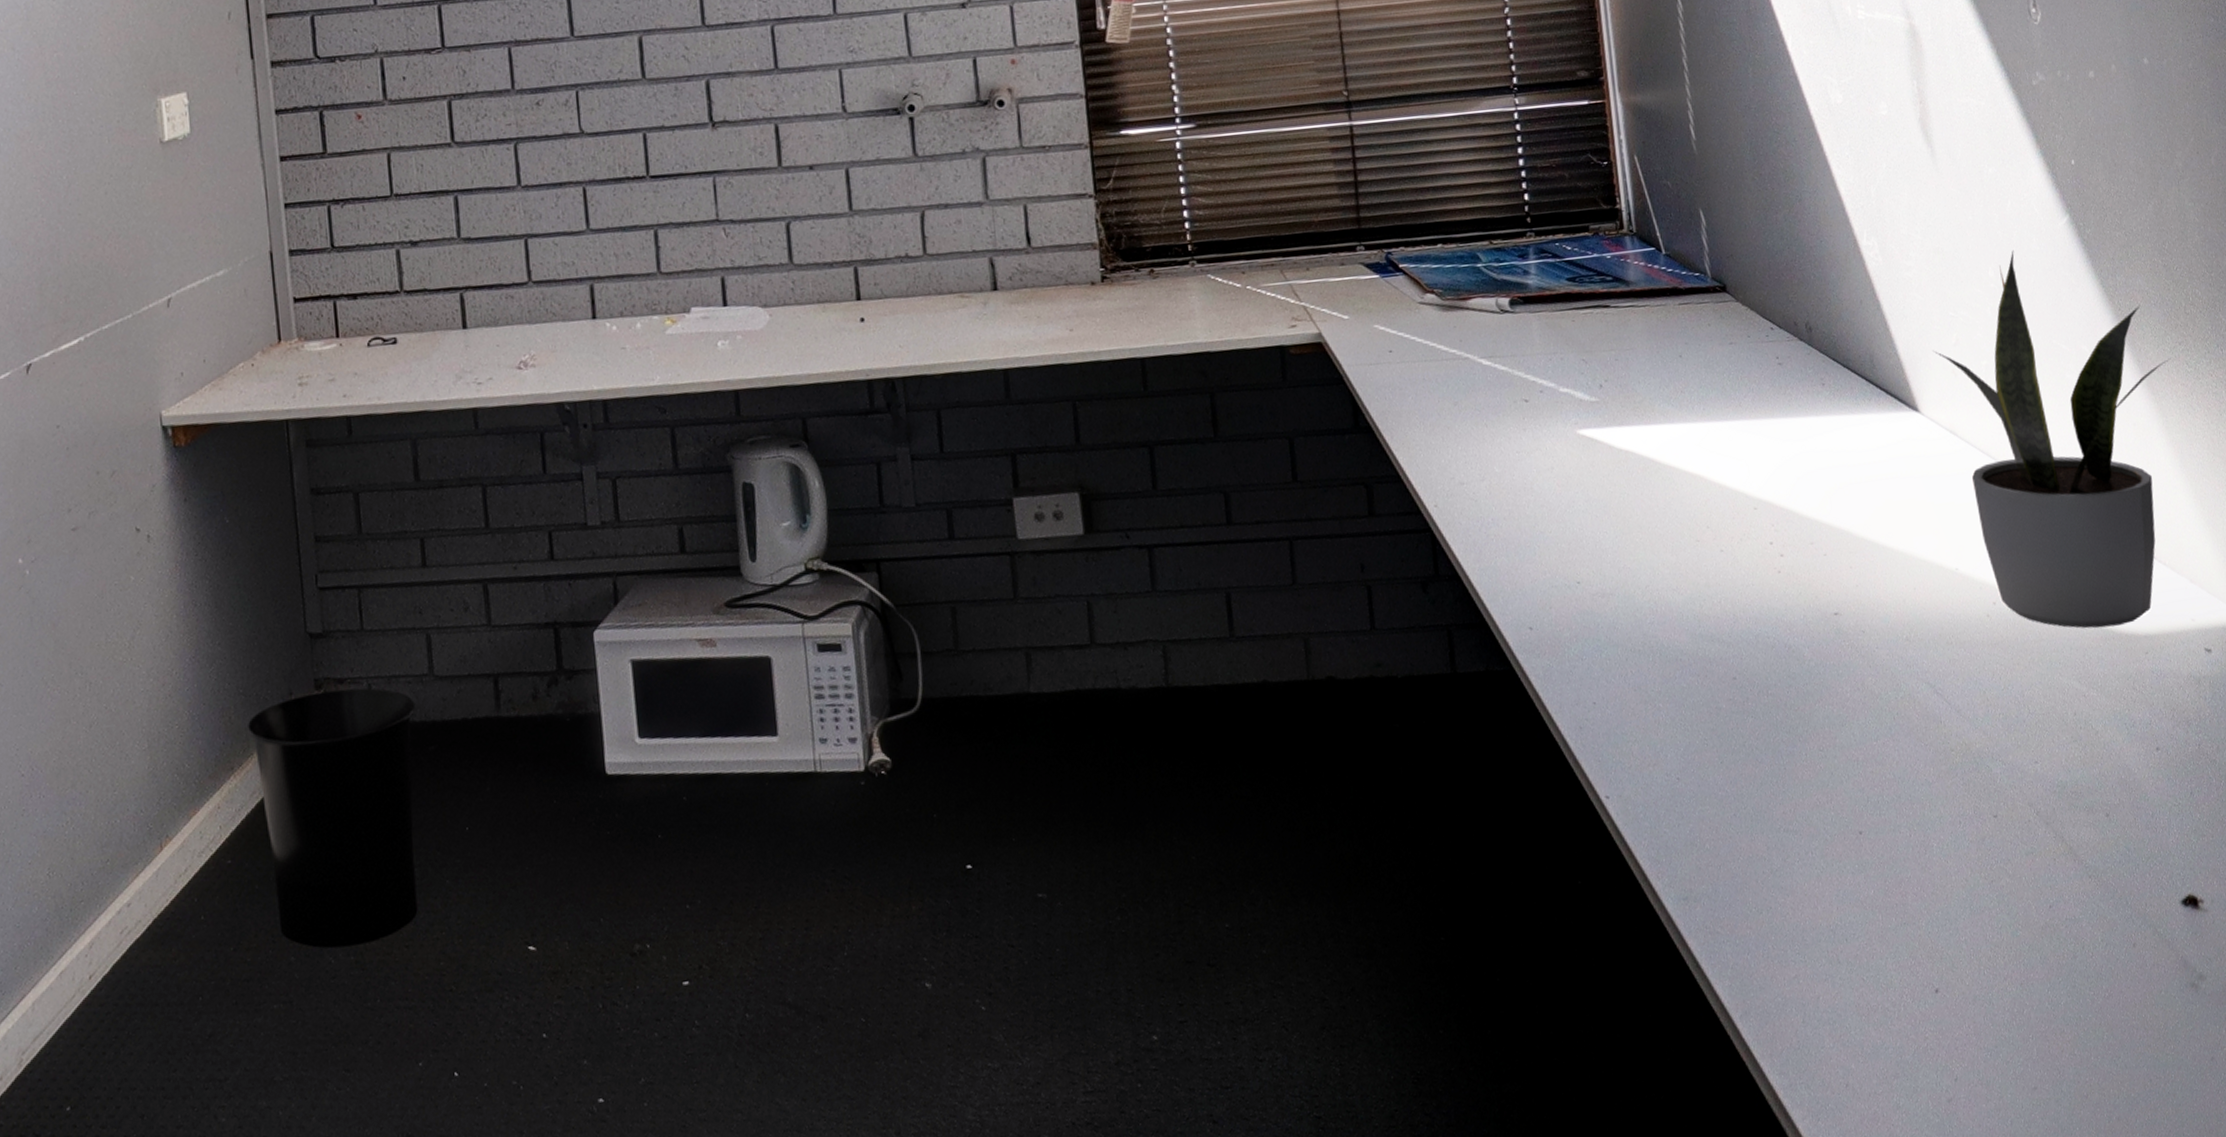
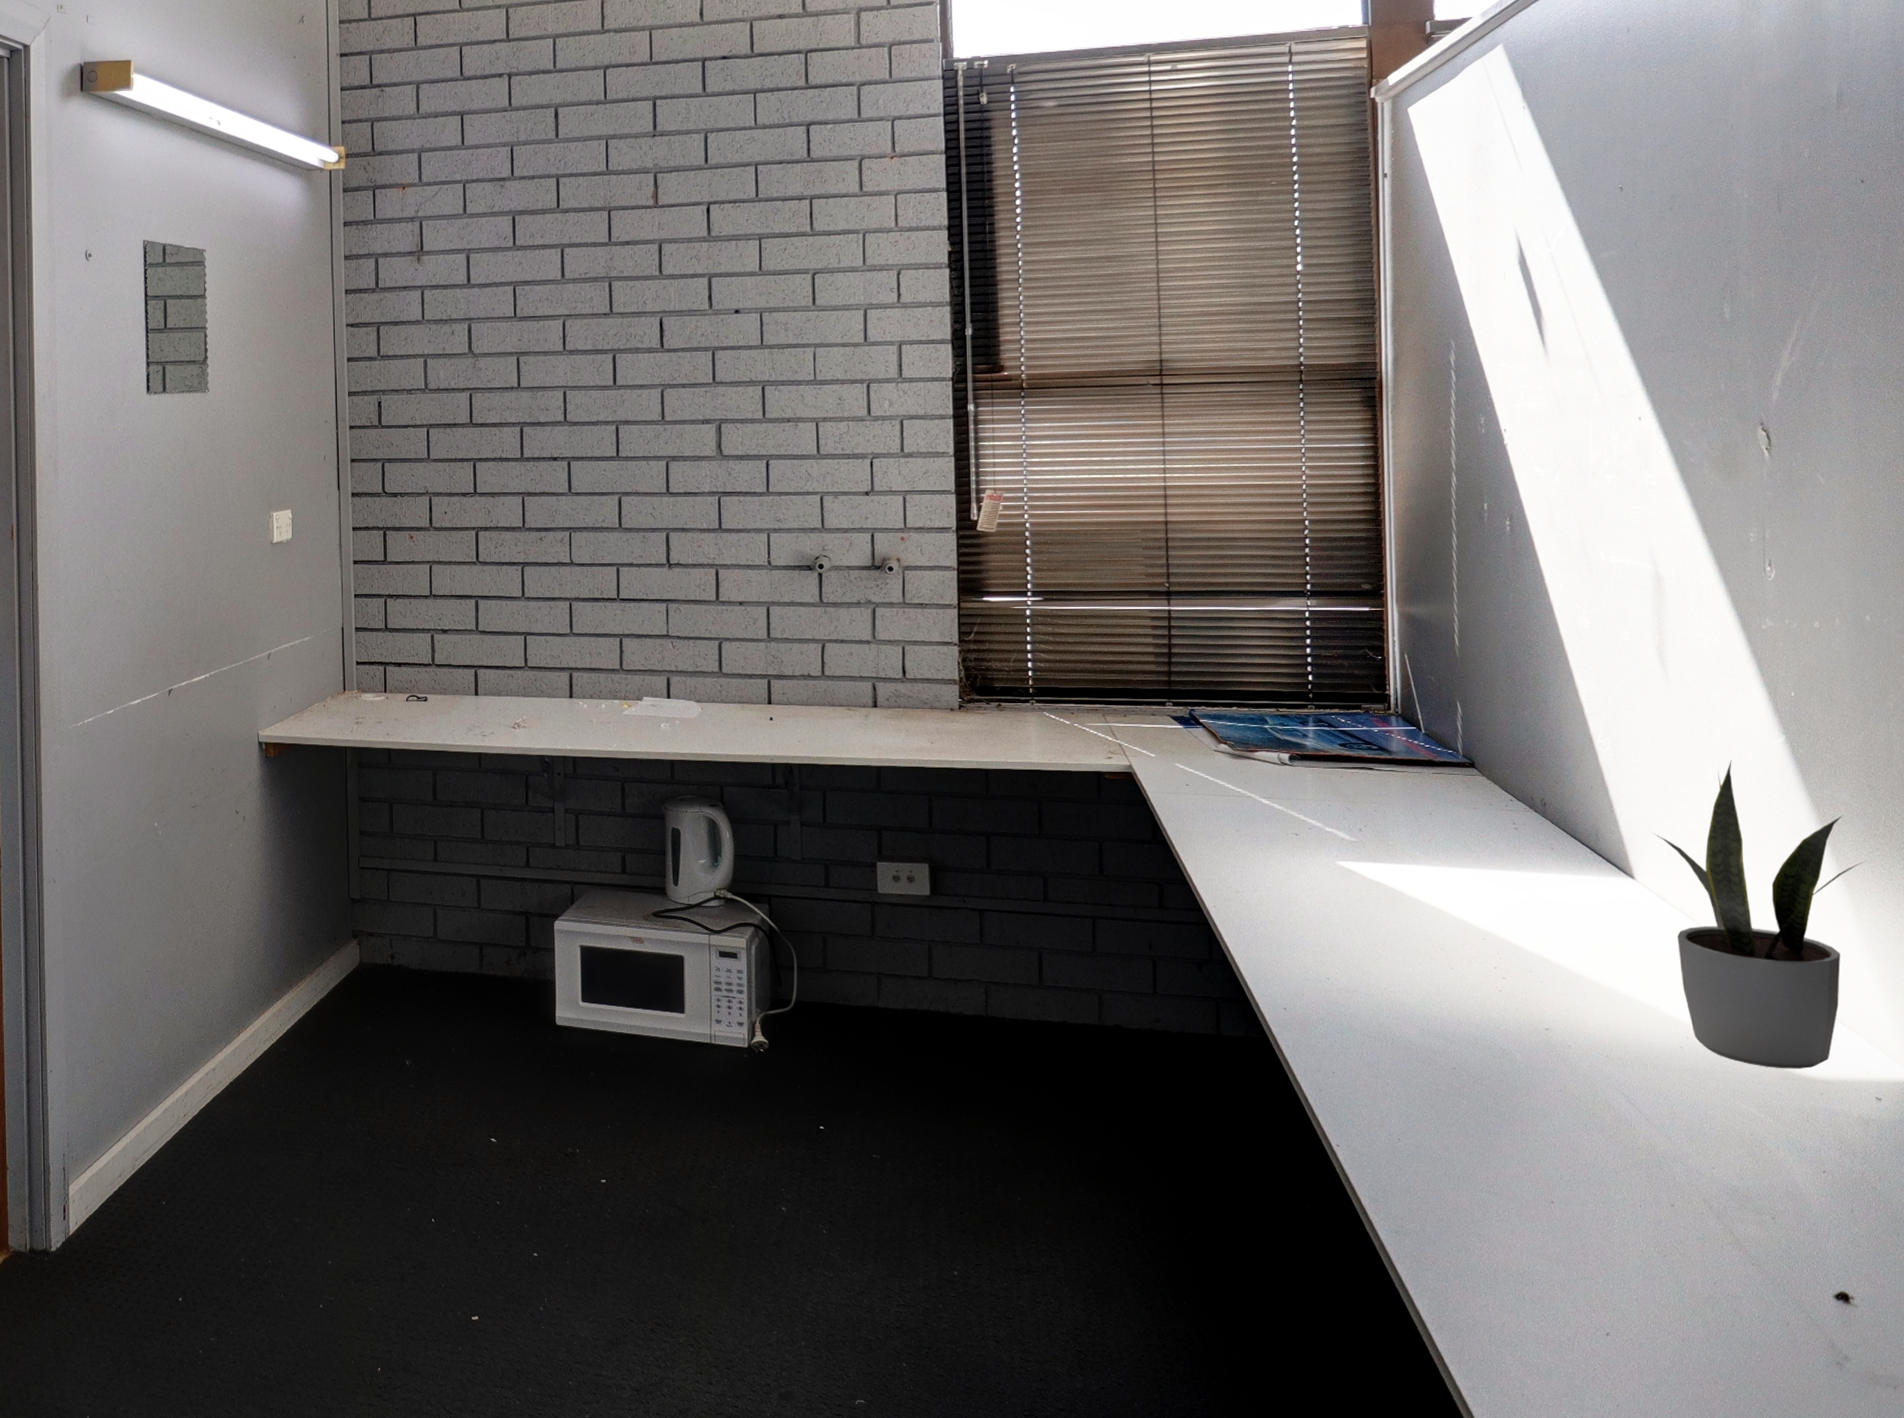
waste bin: present [246,687,418,949] -> none [303,940,423,1120]

